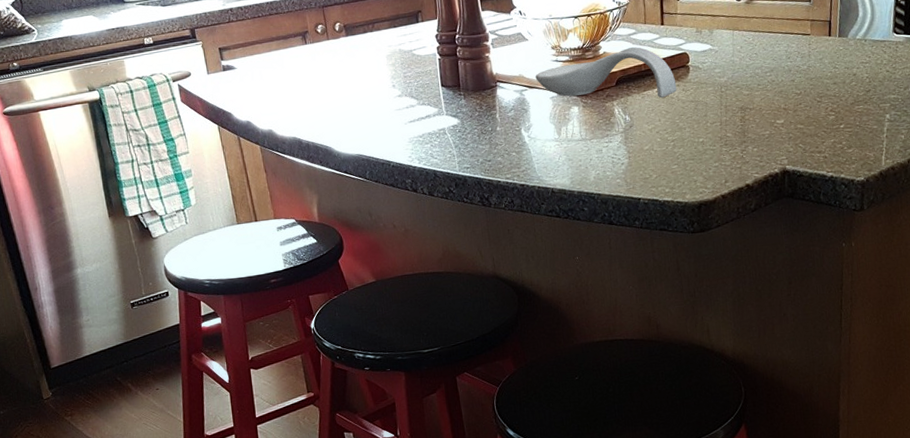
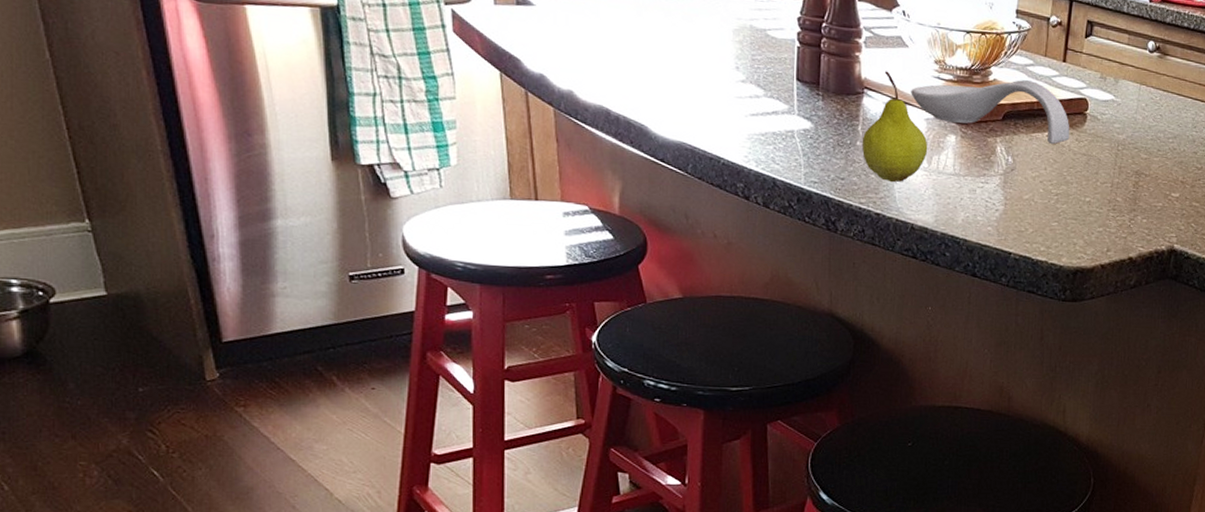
fruit: none [501,64,557,157] -> present [861,71,928,183]

